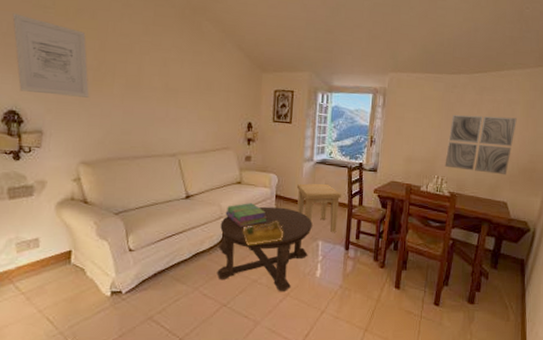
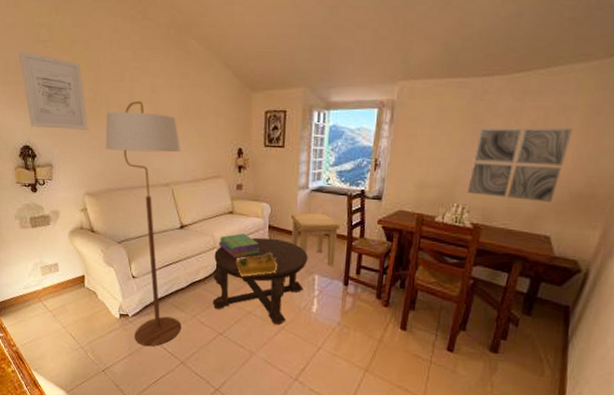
floor lamp: none [107,73,191,325] -> present [105,101,182,347]

